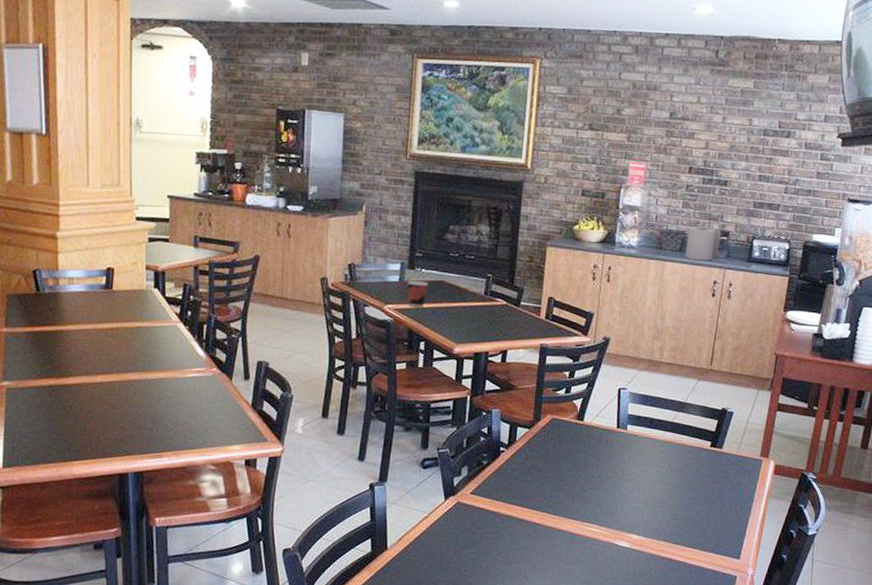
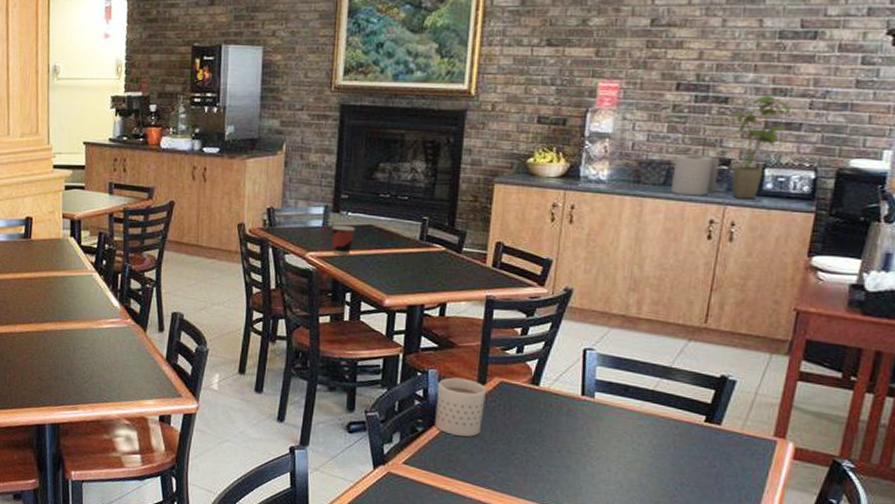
mug: none [497,416,541,467] -> present [434,377,487,437]
house plant: none [728,181,771,265] -> present [730,96,790,199]

